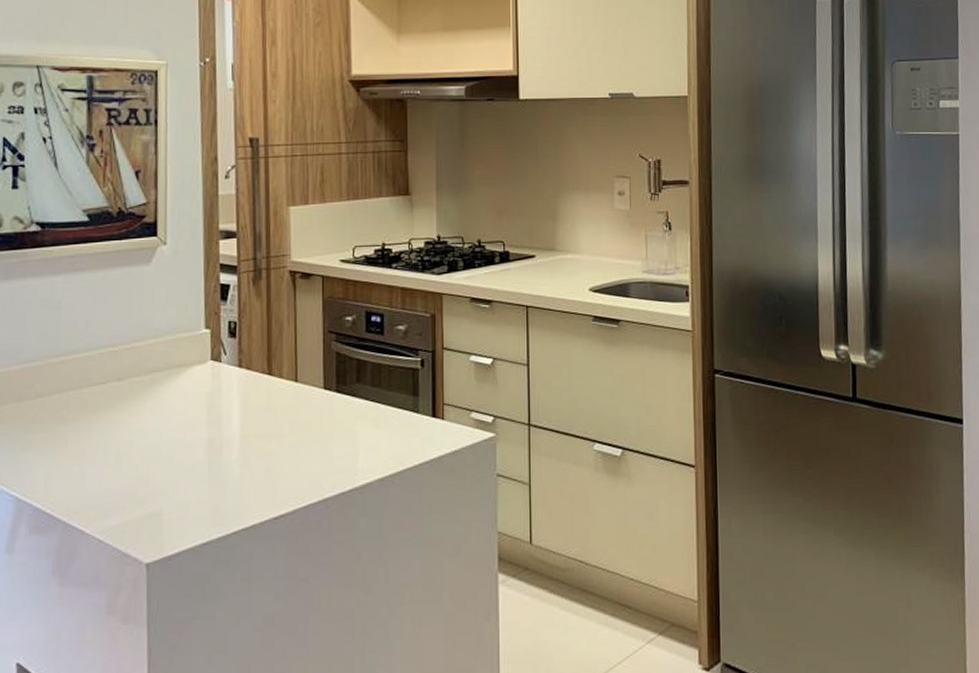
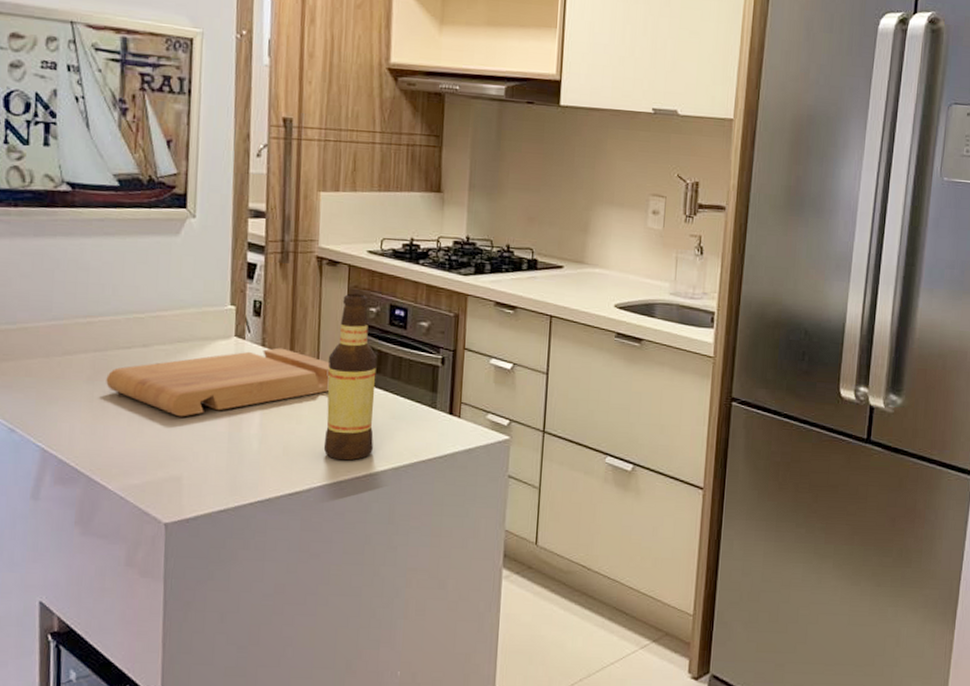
cutting board: none [81,367,309,450] -> present [106,347,330,417]
bottle: none [306,304,357,477] -> present [323,293,377,461]

